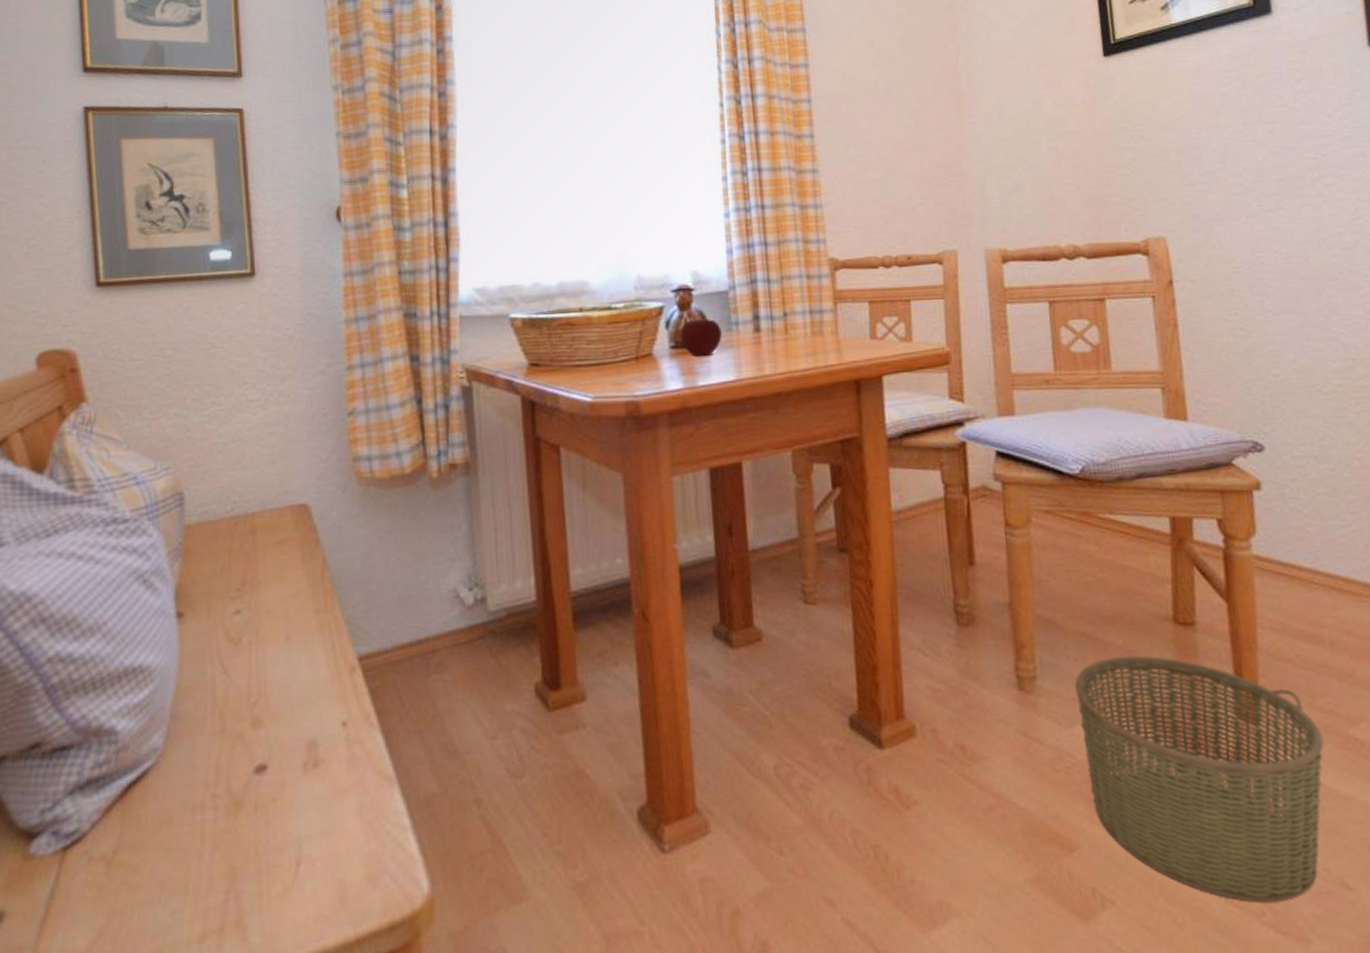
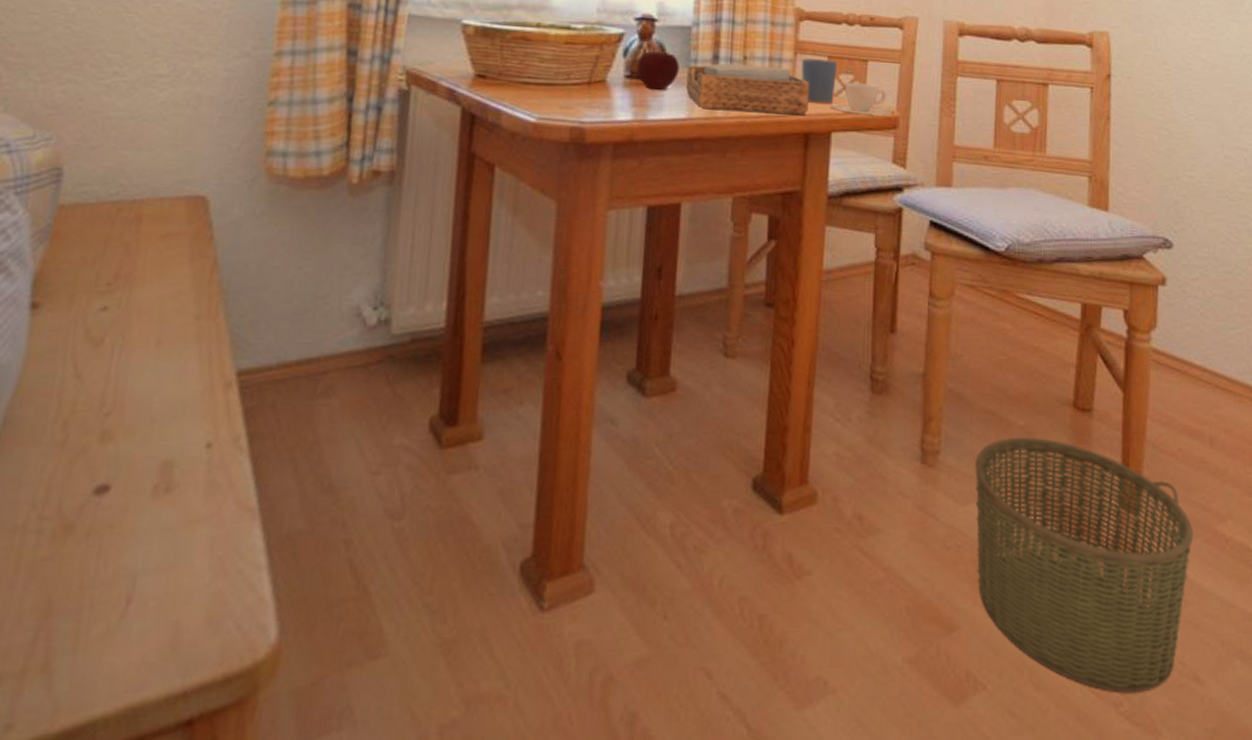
napkin holder: none [729,318,856,369] -> present [686,63,810,116]
mug: none [843,305,881,351] -> present [801,58,838,105]
cup: none [877,323,943,355] -> present [830,82,893,116]

